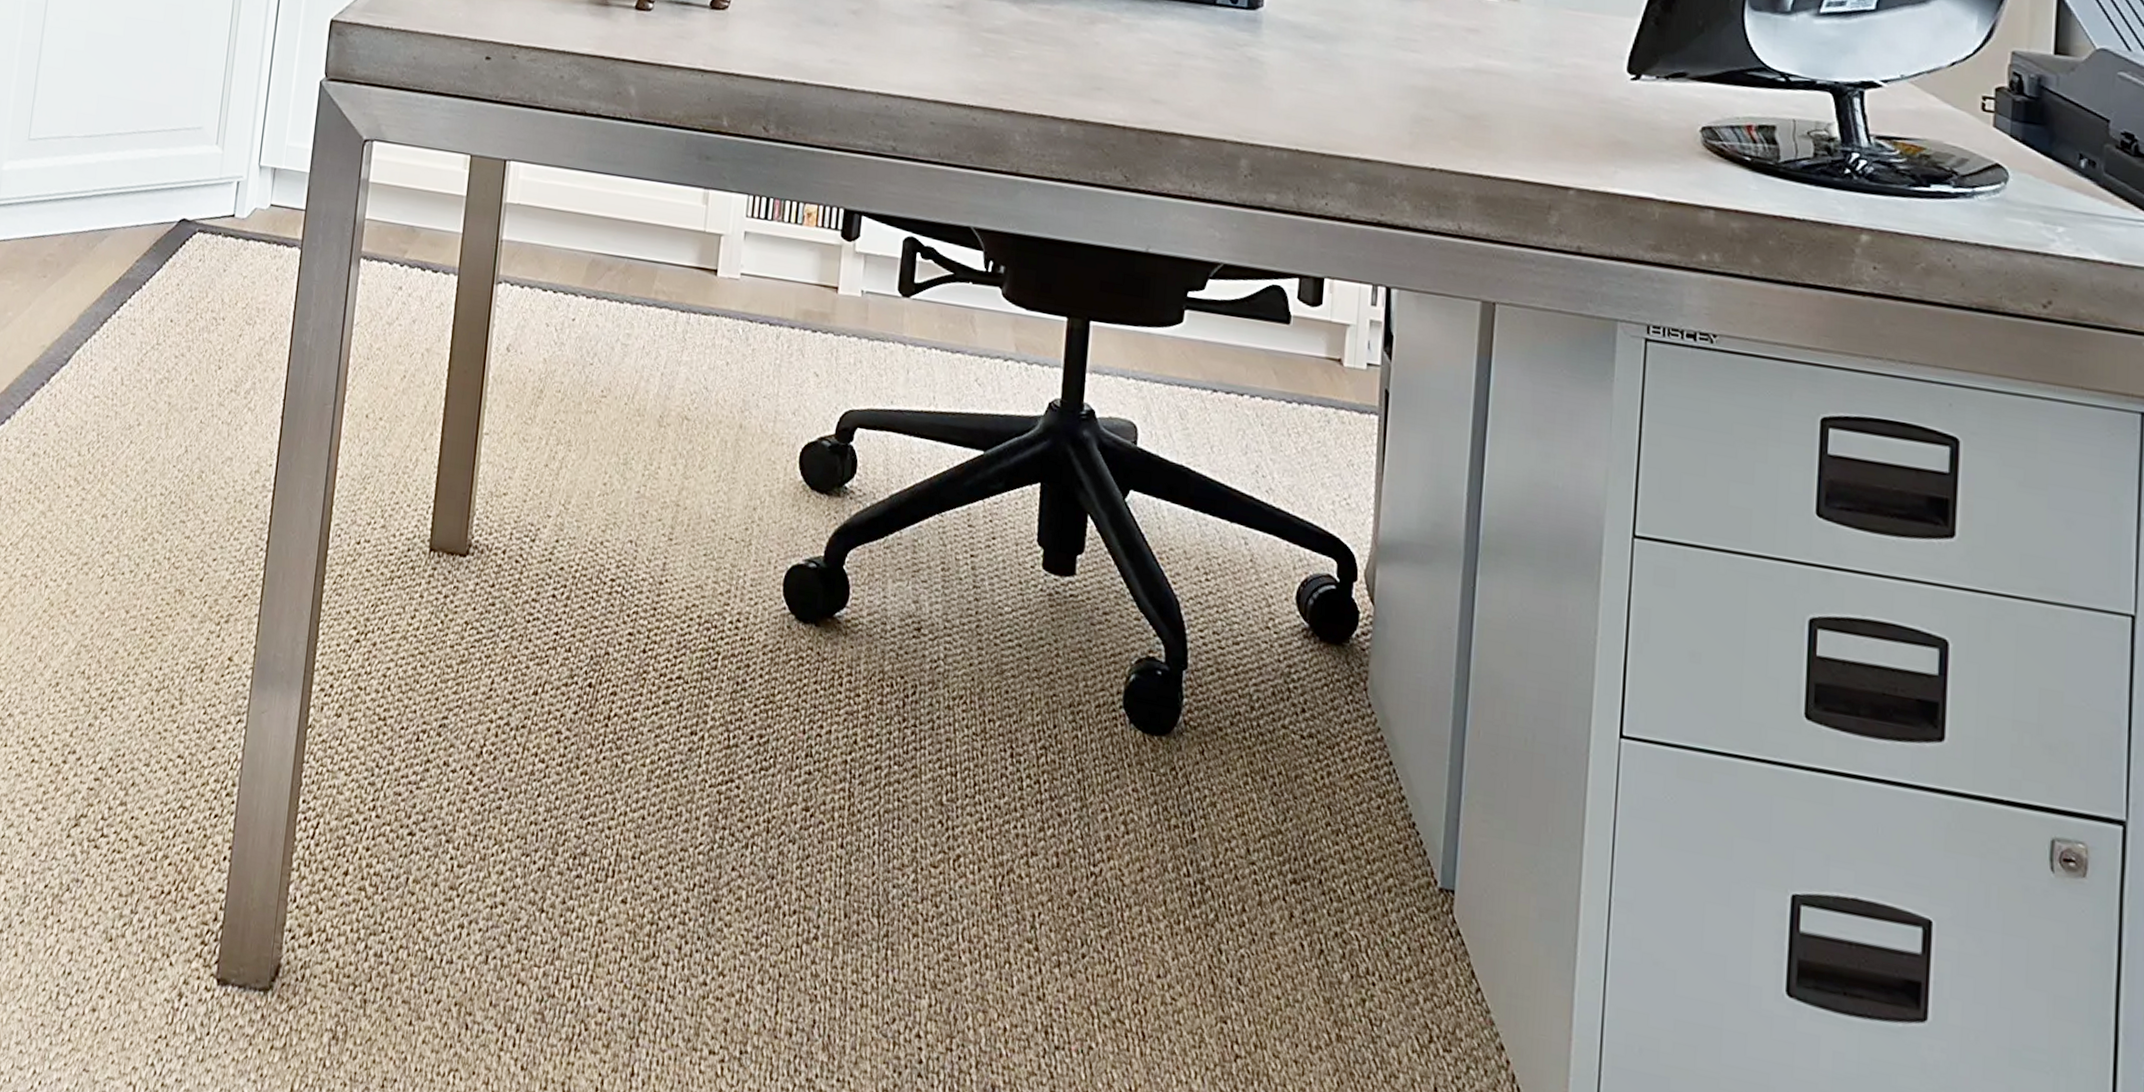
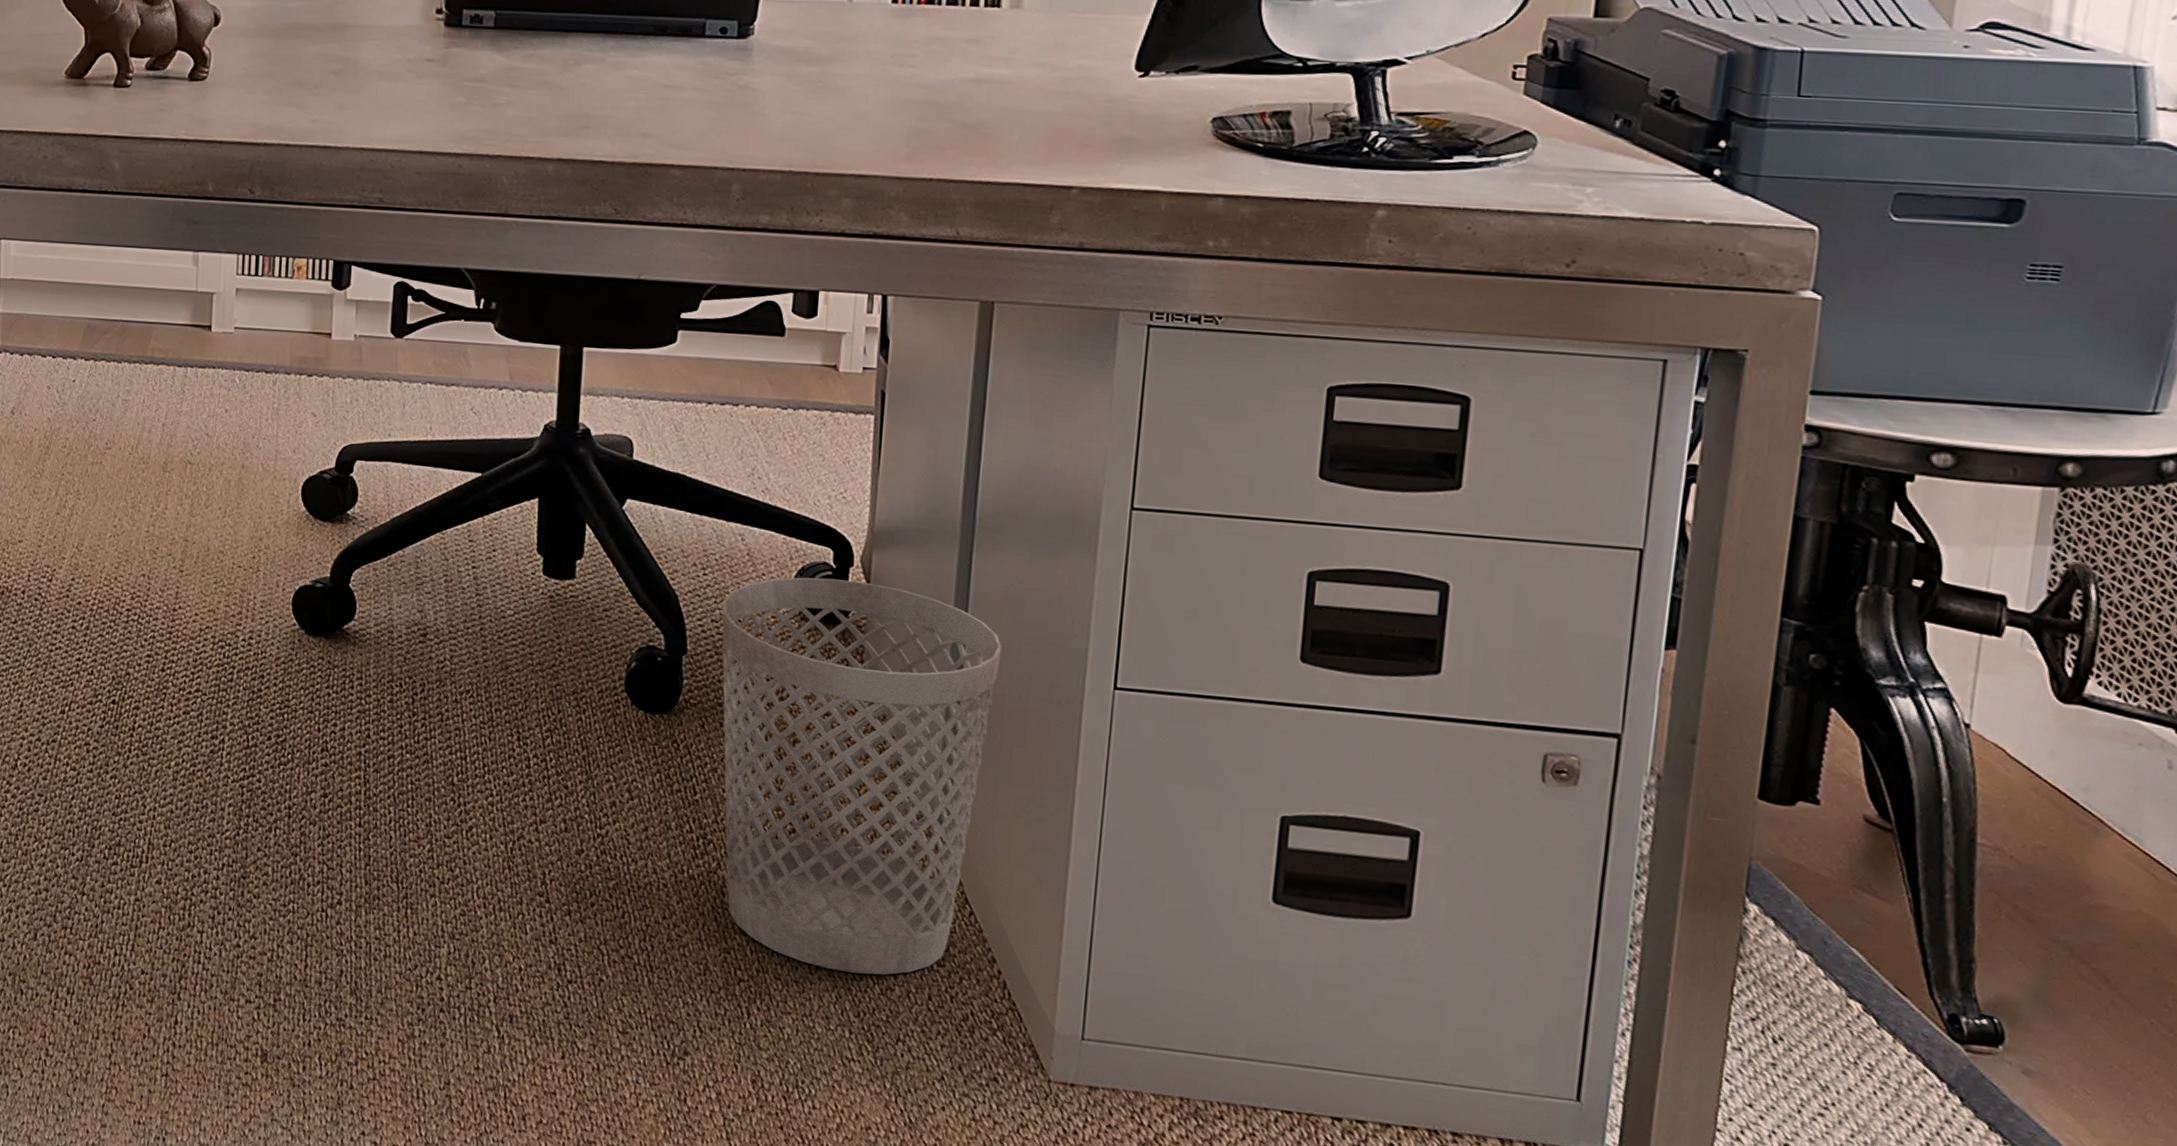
wastebasket: none [1223,589,1507,1059] -> present [722,577,1003,975]

